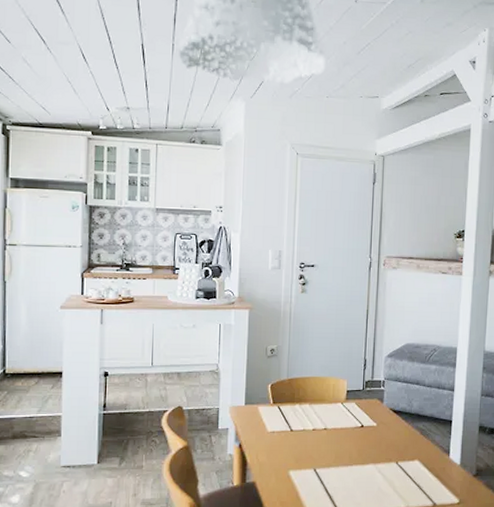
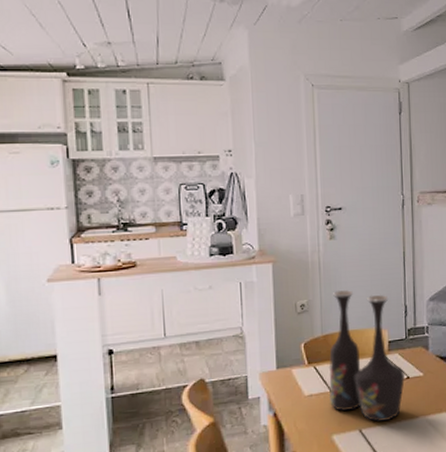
vase: none [288,340,359,464] -> present [328,290,405,422]

